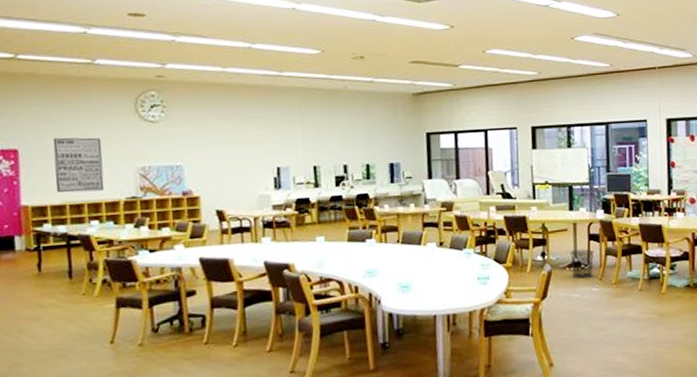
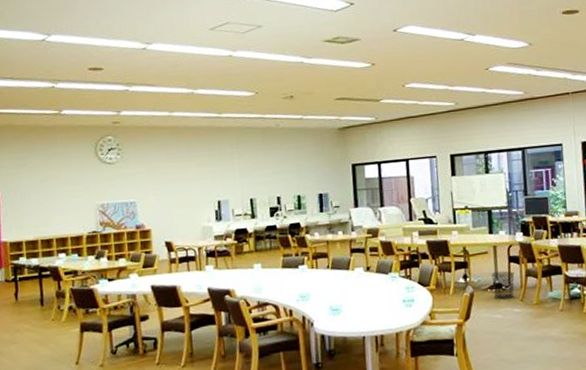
wall art: present [52,137,105,193] -> none [27,179,70,230]

